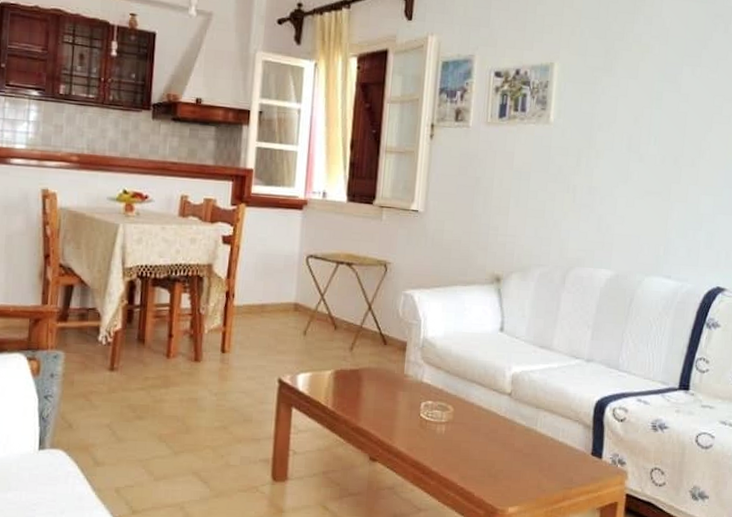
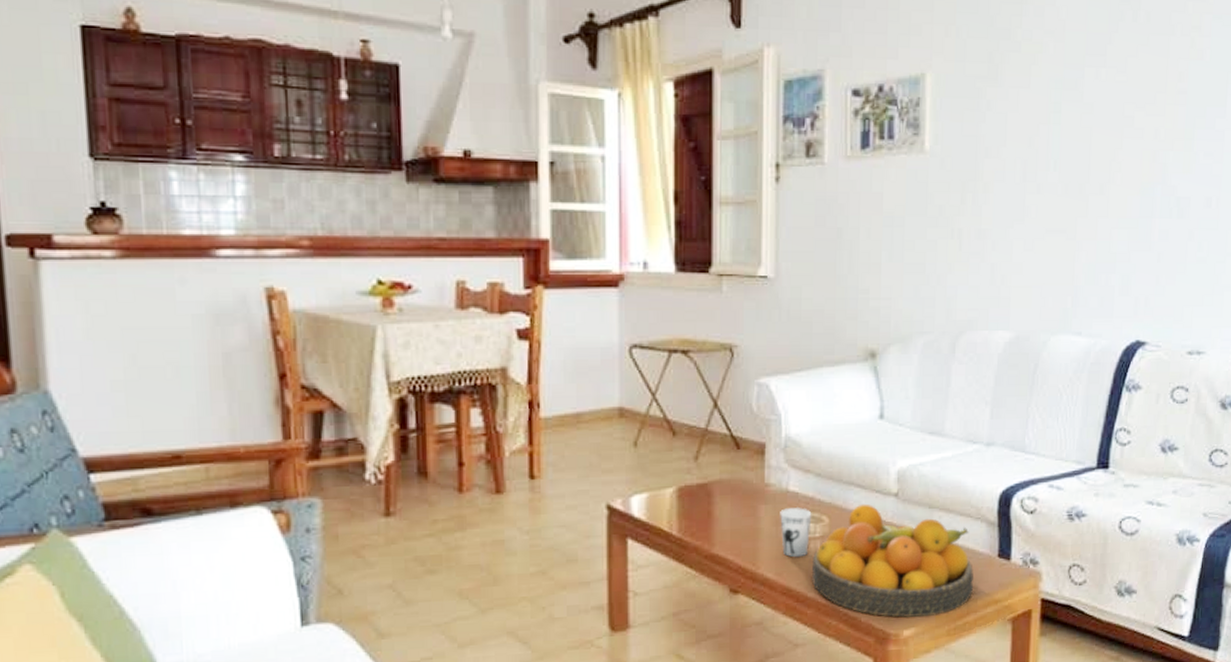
cup: none [414,396,440,438] -> present [780,507,812,558]
fruit bowl: none [436,399,570,499] -> present [812,504,974,618]

